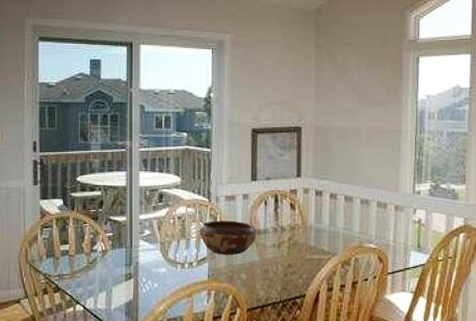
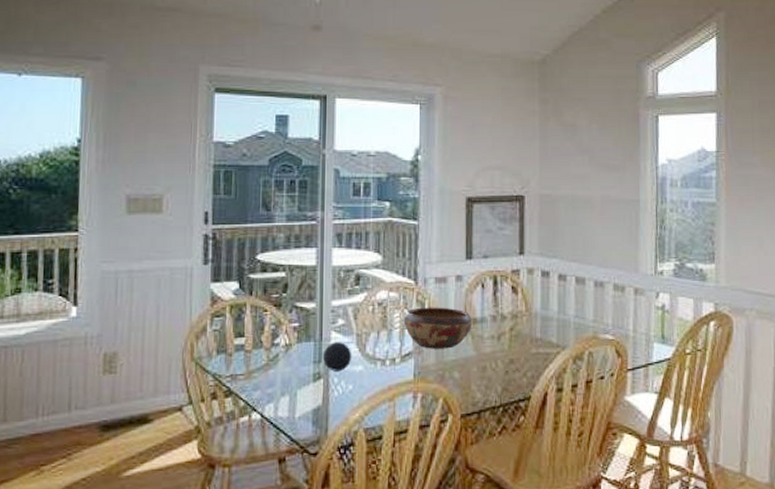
decorative ball: none [133,249,157,273] -> present [323,342,352,371]

